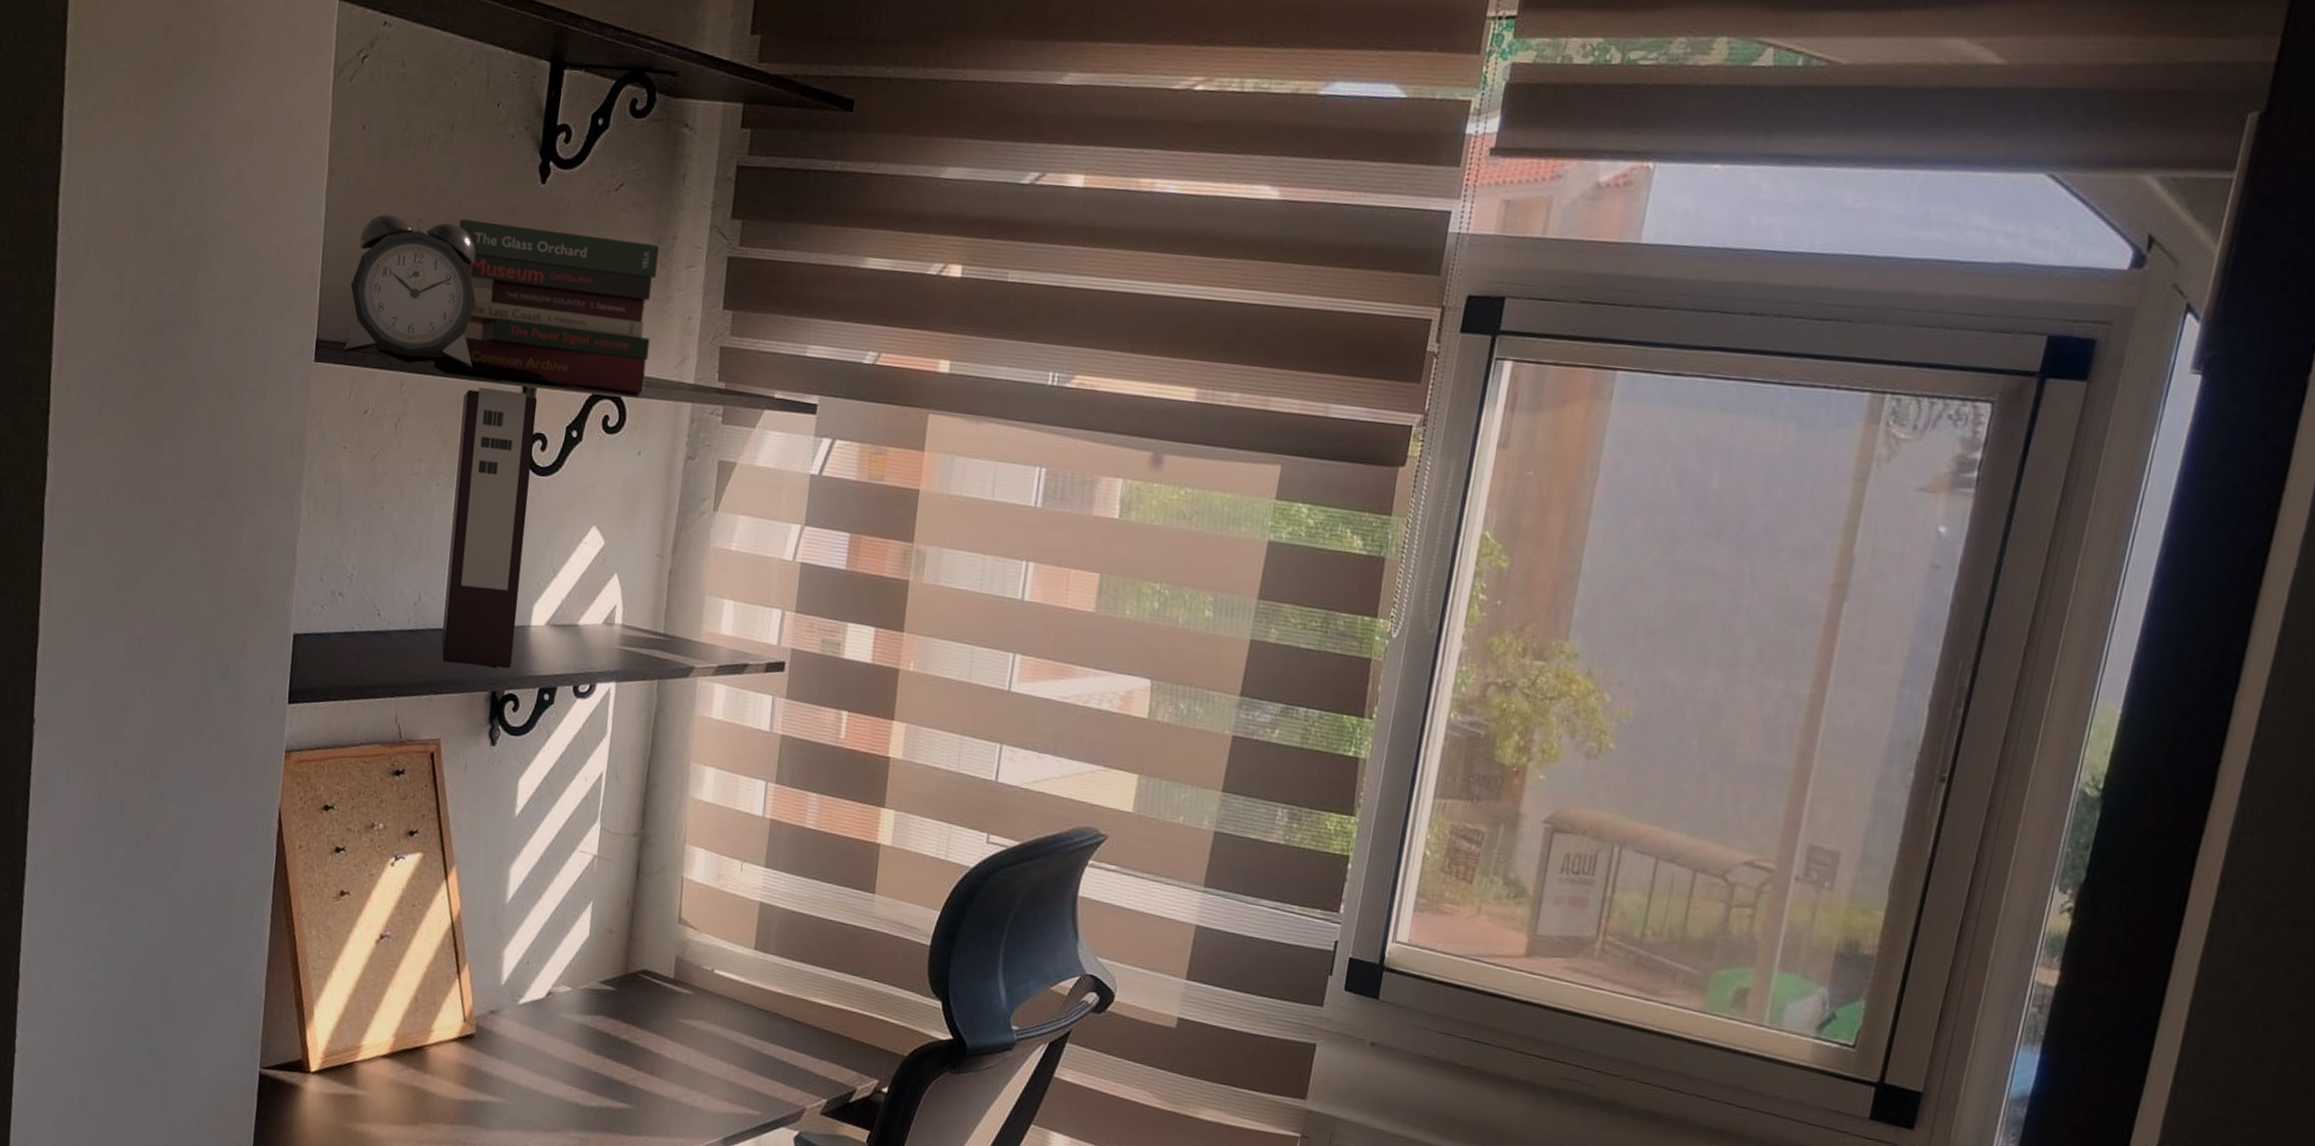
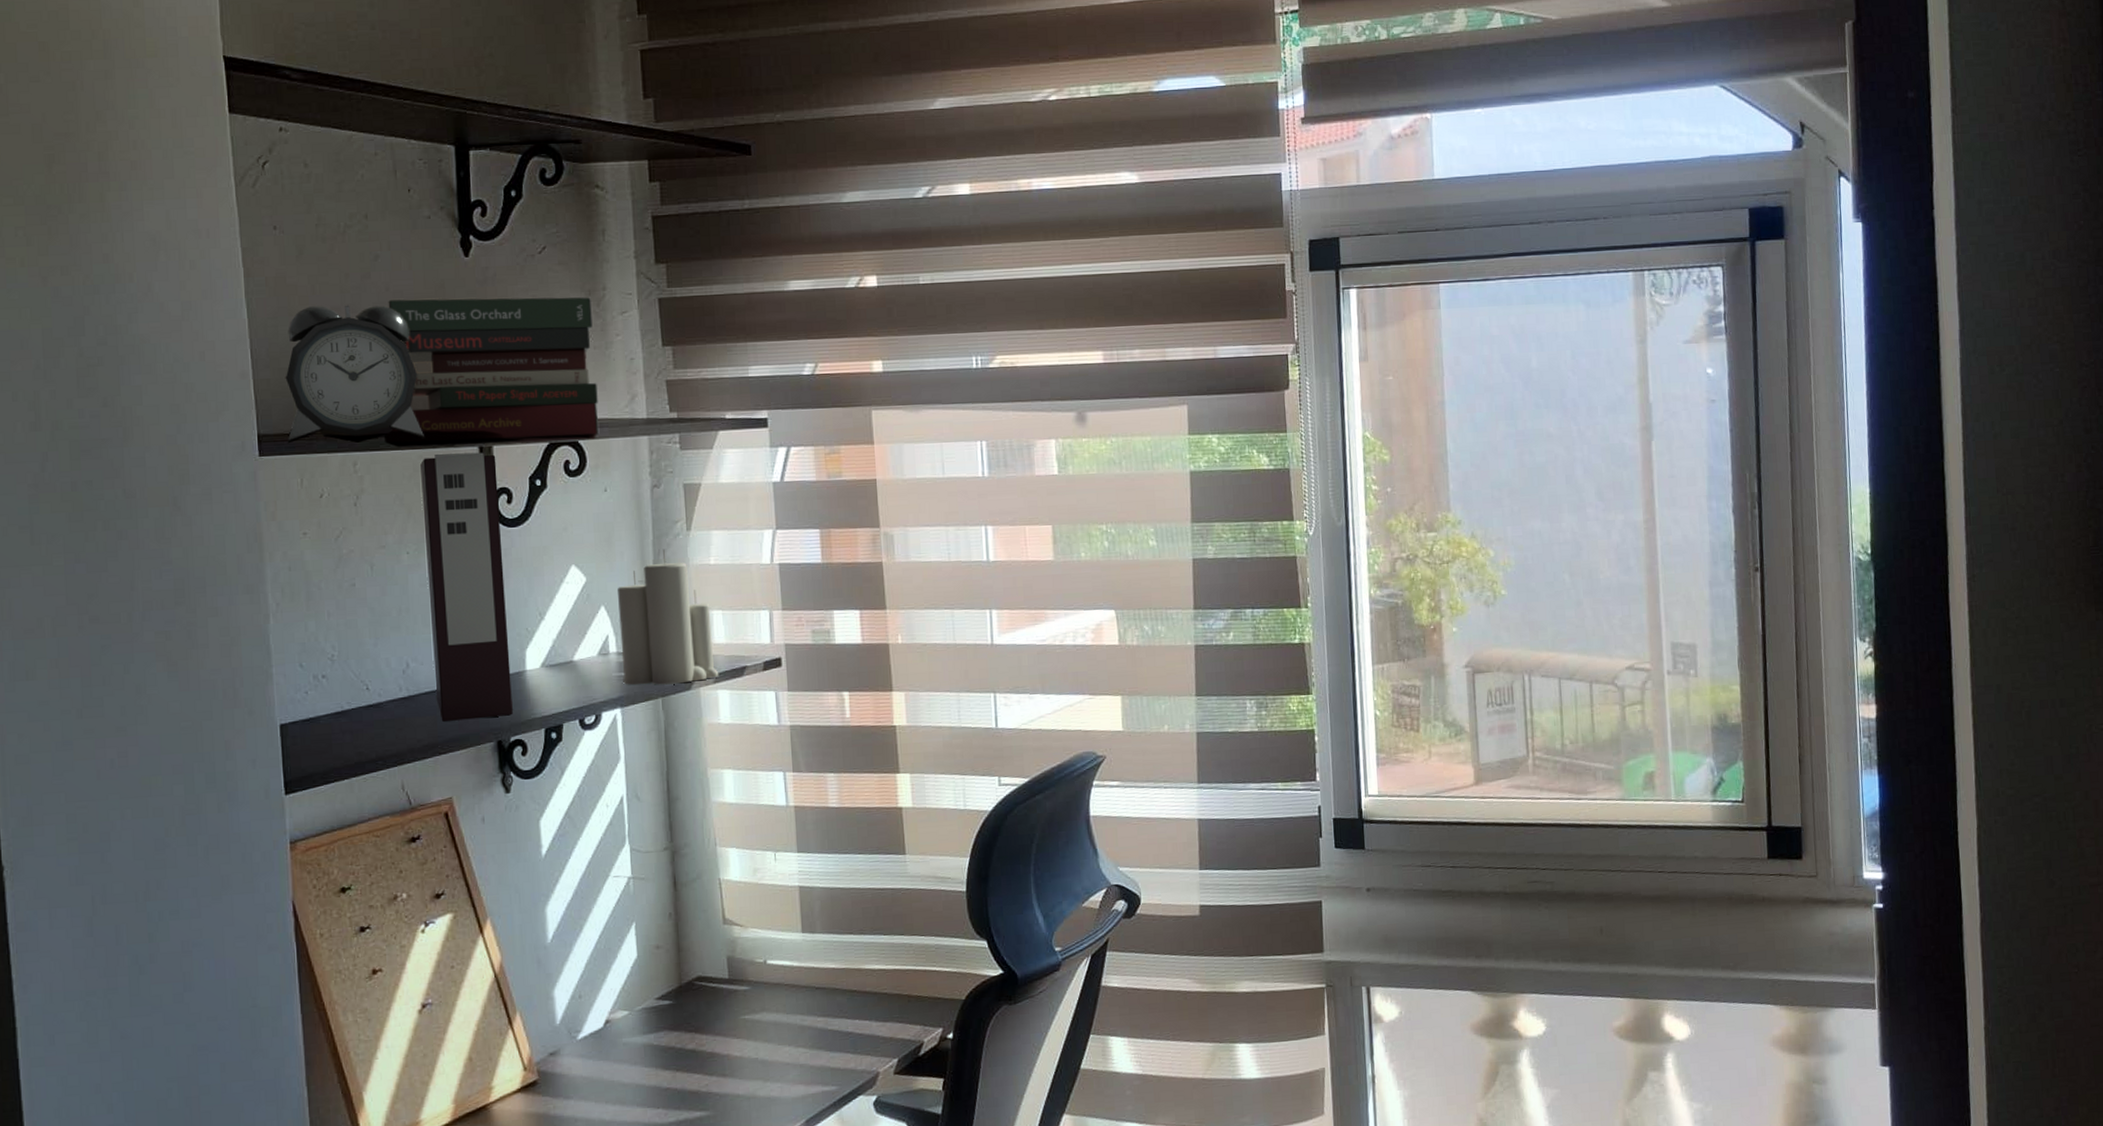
candle: none [623,527,723,670] -> present [618,550,719,685]

